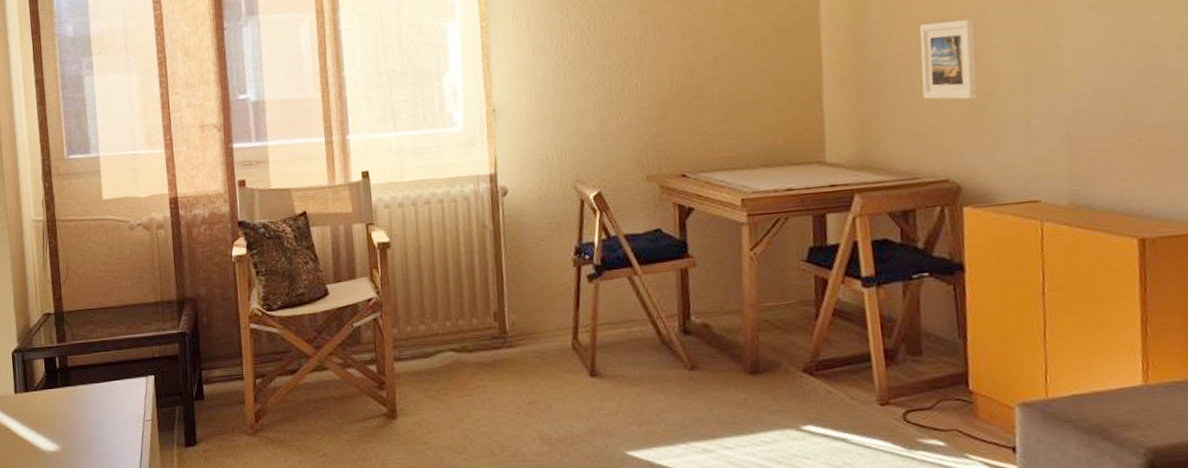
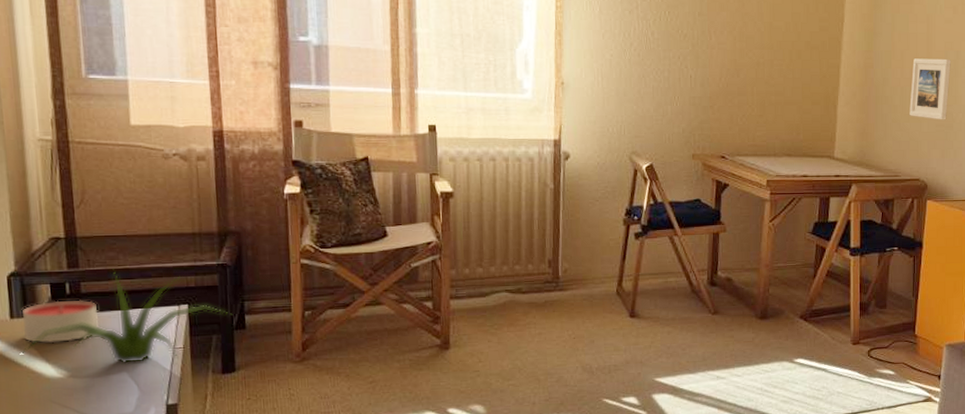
plant: none [24,342,193,438] -> present [22,269,233,364]
candle: none [24,373,83,417] -> present [23,299,99,343]

